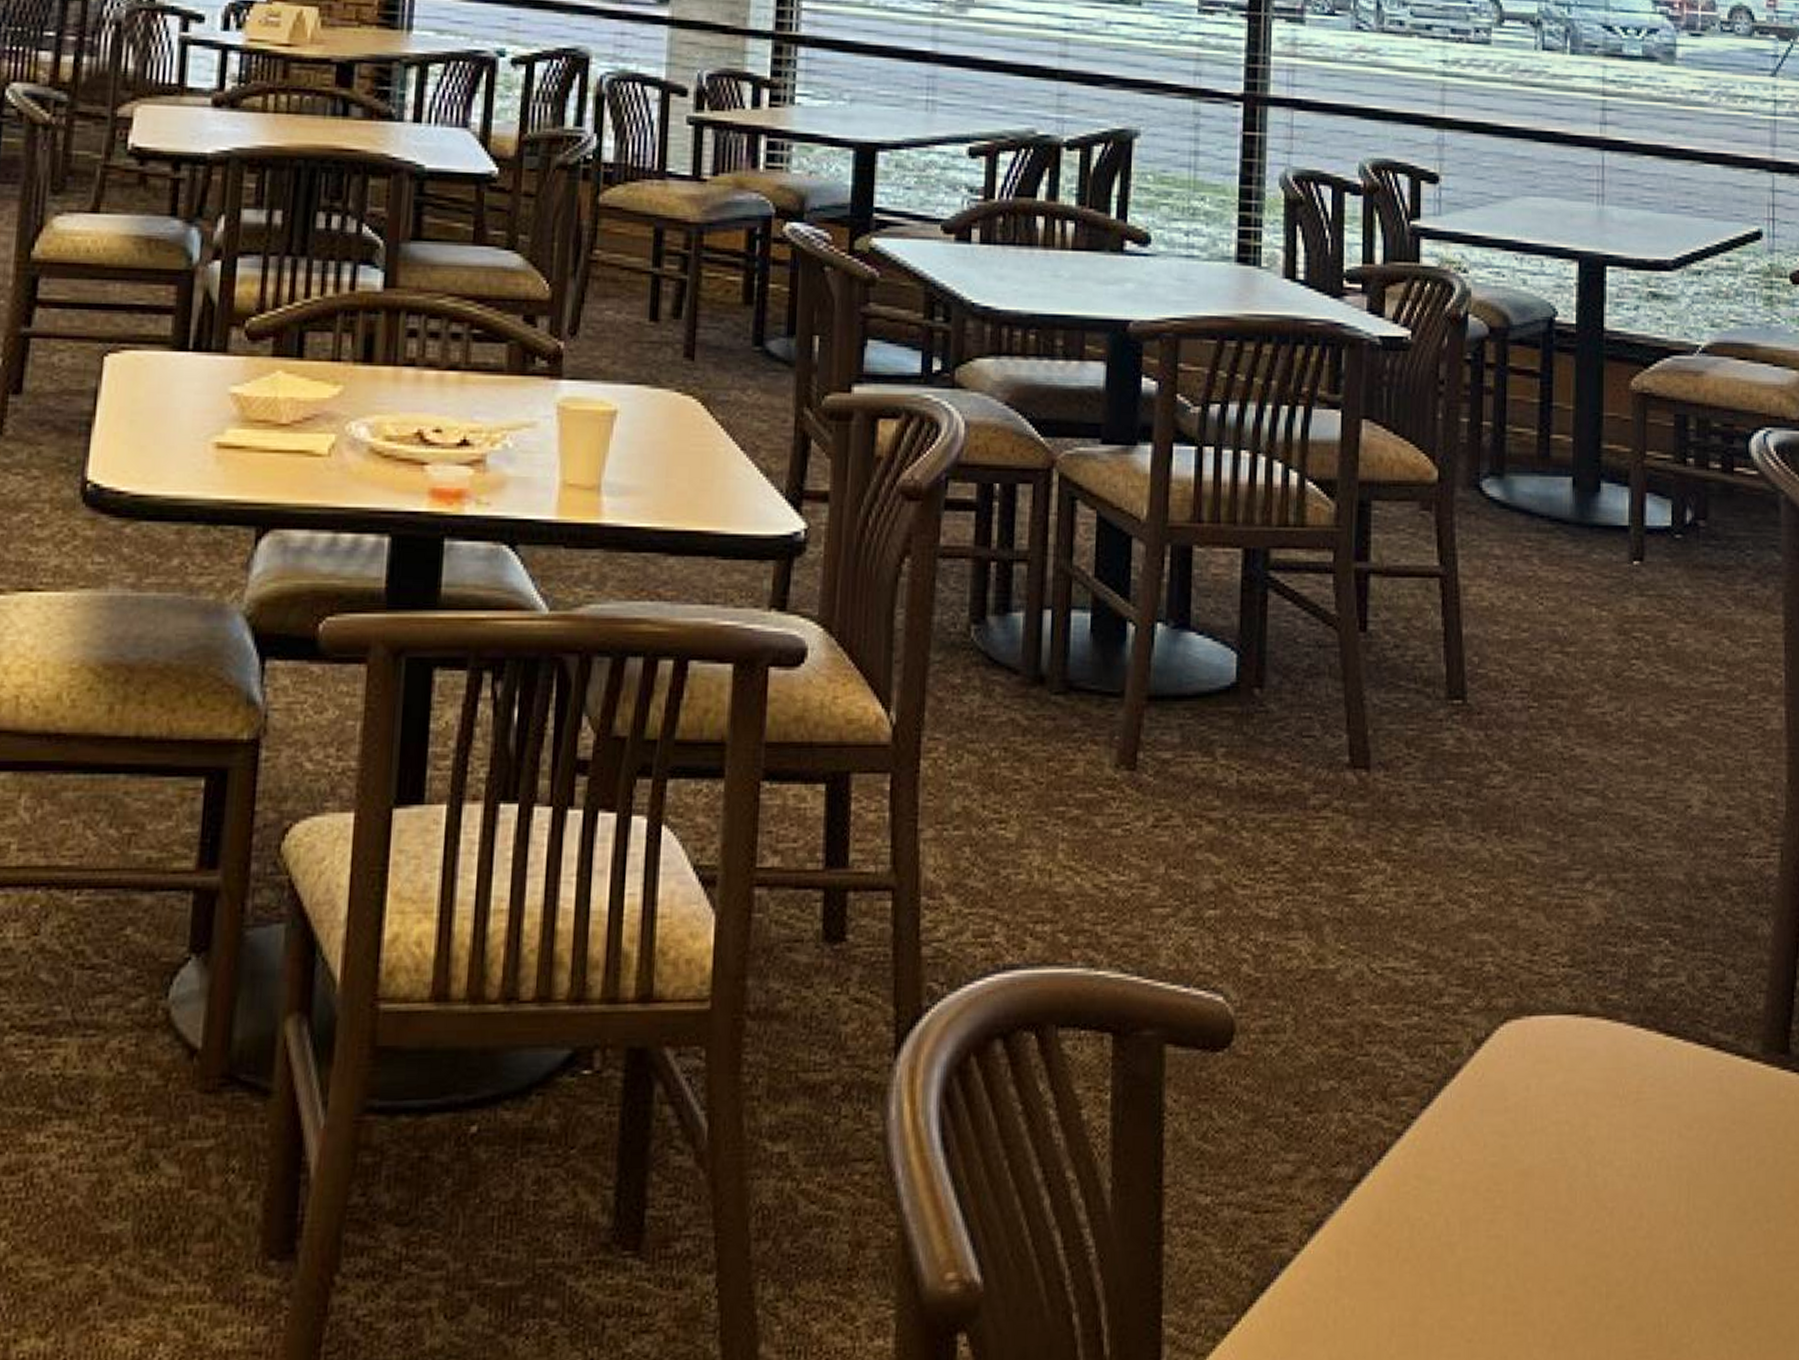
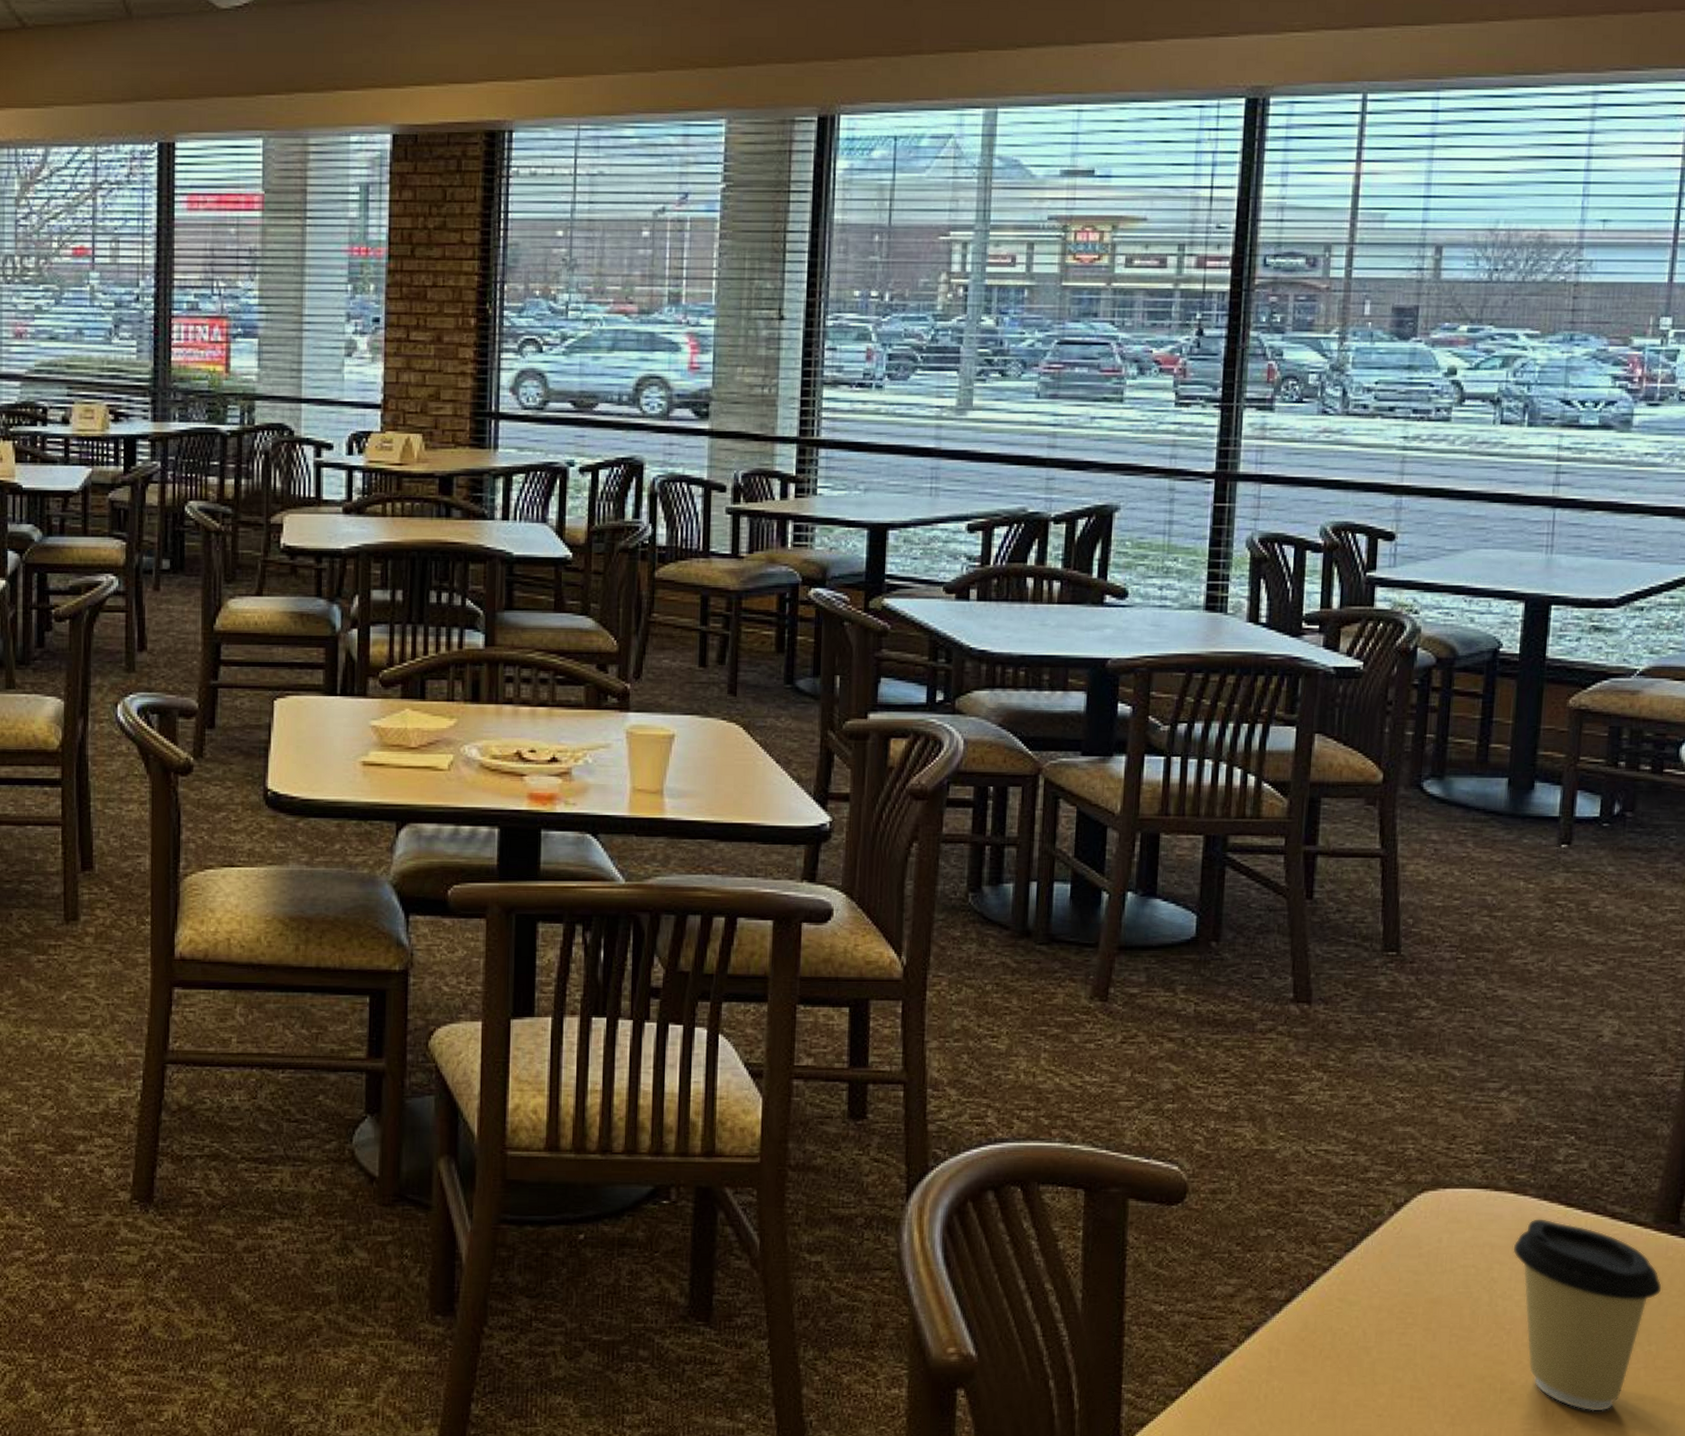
coffee cup: none [1610,1053,1776,1319] -> present [1513,1219,1662,1411]

